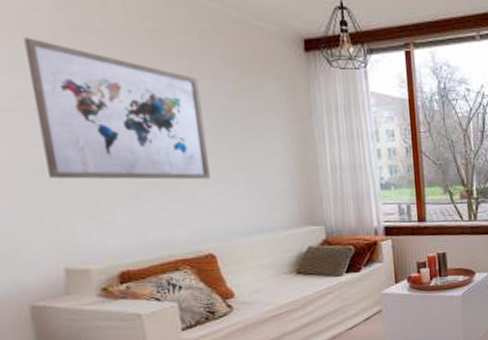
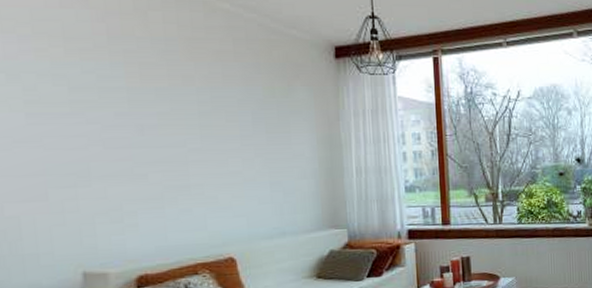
wall art: present [23,37,211,180] -> none [65,46,237,183]

